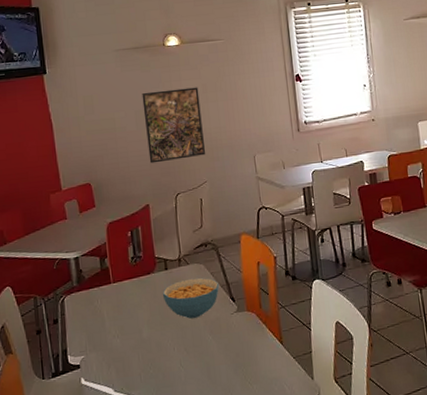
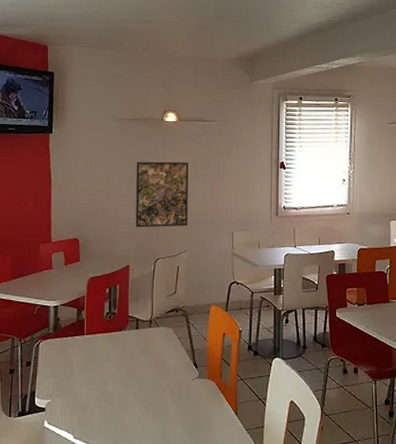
cereal bowl: present [162,278,219,319] -> none [130,340,184,378]

